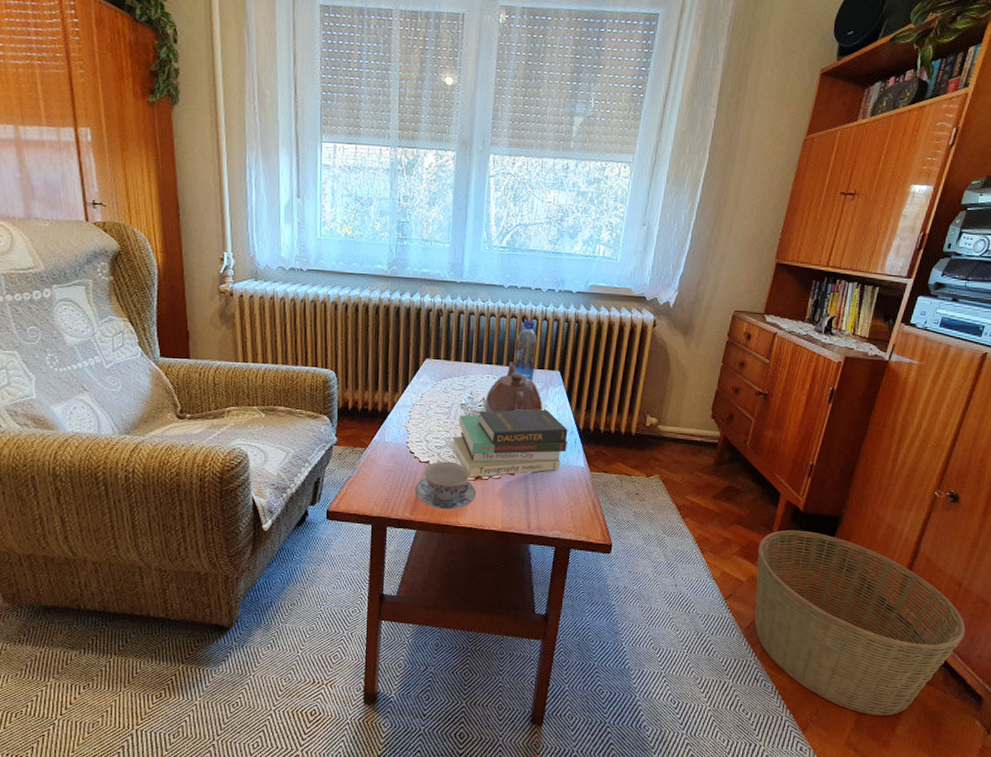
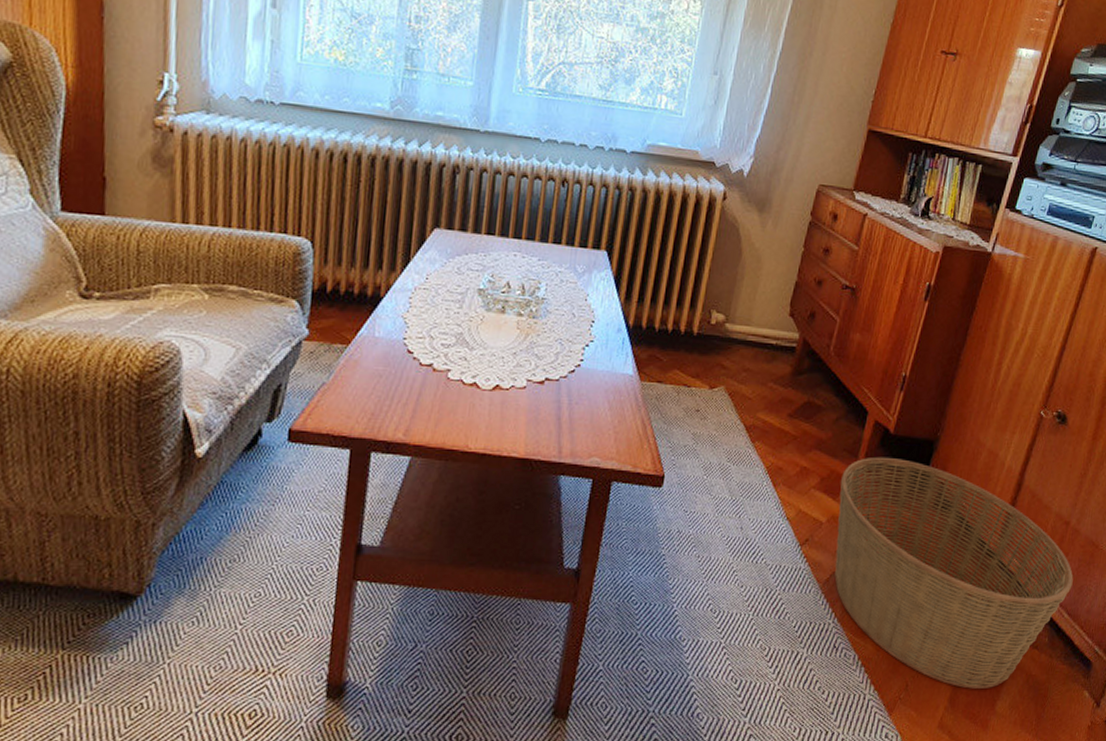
teacup: present [414,461,477,511] -> none [411,364,494,431]
books: present [451,409,568,477] -> none [463,299,615,387]
teapot: present [483,362,543,413] -> none [507,236,584,302]
bottle: present [514,320,538,382] -> none [548,184,581,264]

